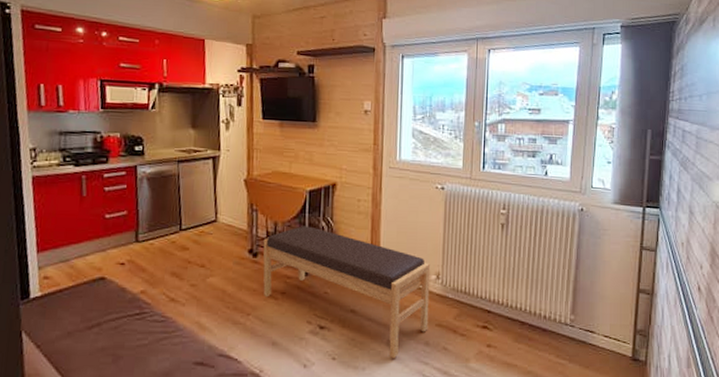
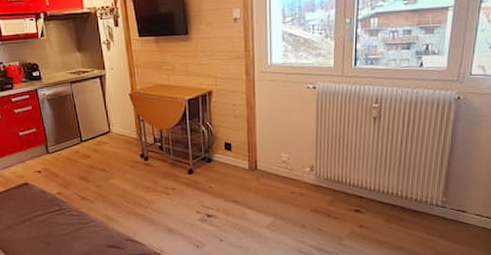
bench: present [263,226,431,358] -> none [152,131,305,239]

